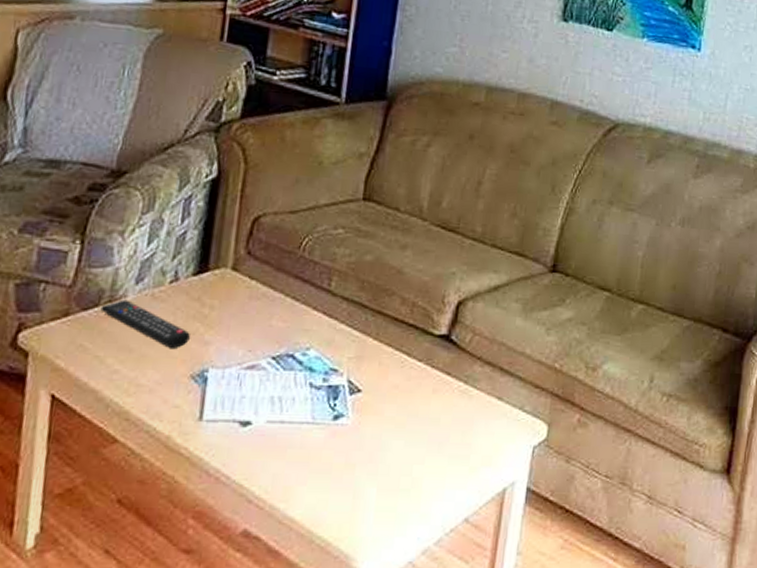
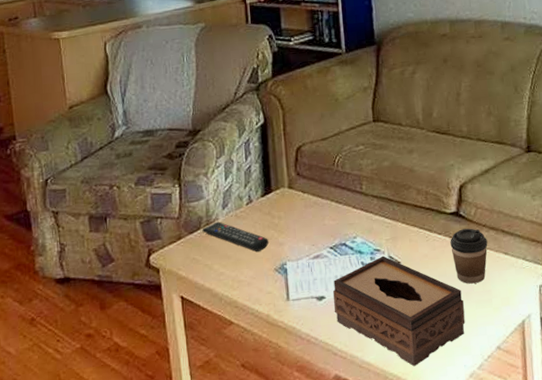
tissue box: none [261,378,433,532] -> present [333,255,465,367]
coffee cup: none [430,358,480,432] -> present [450,228,488,284]

